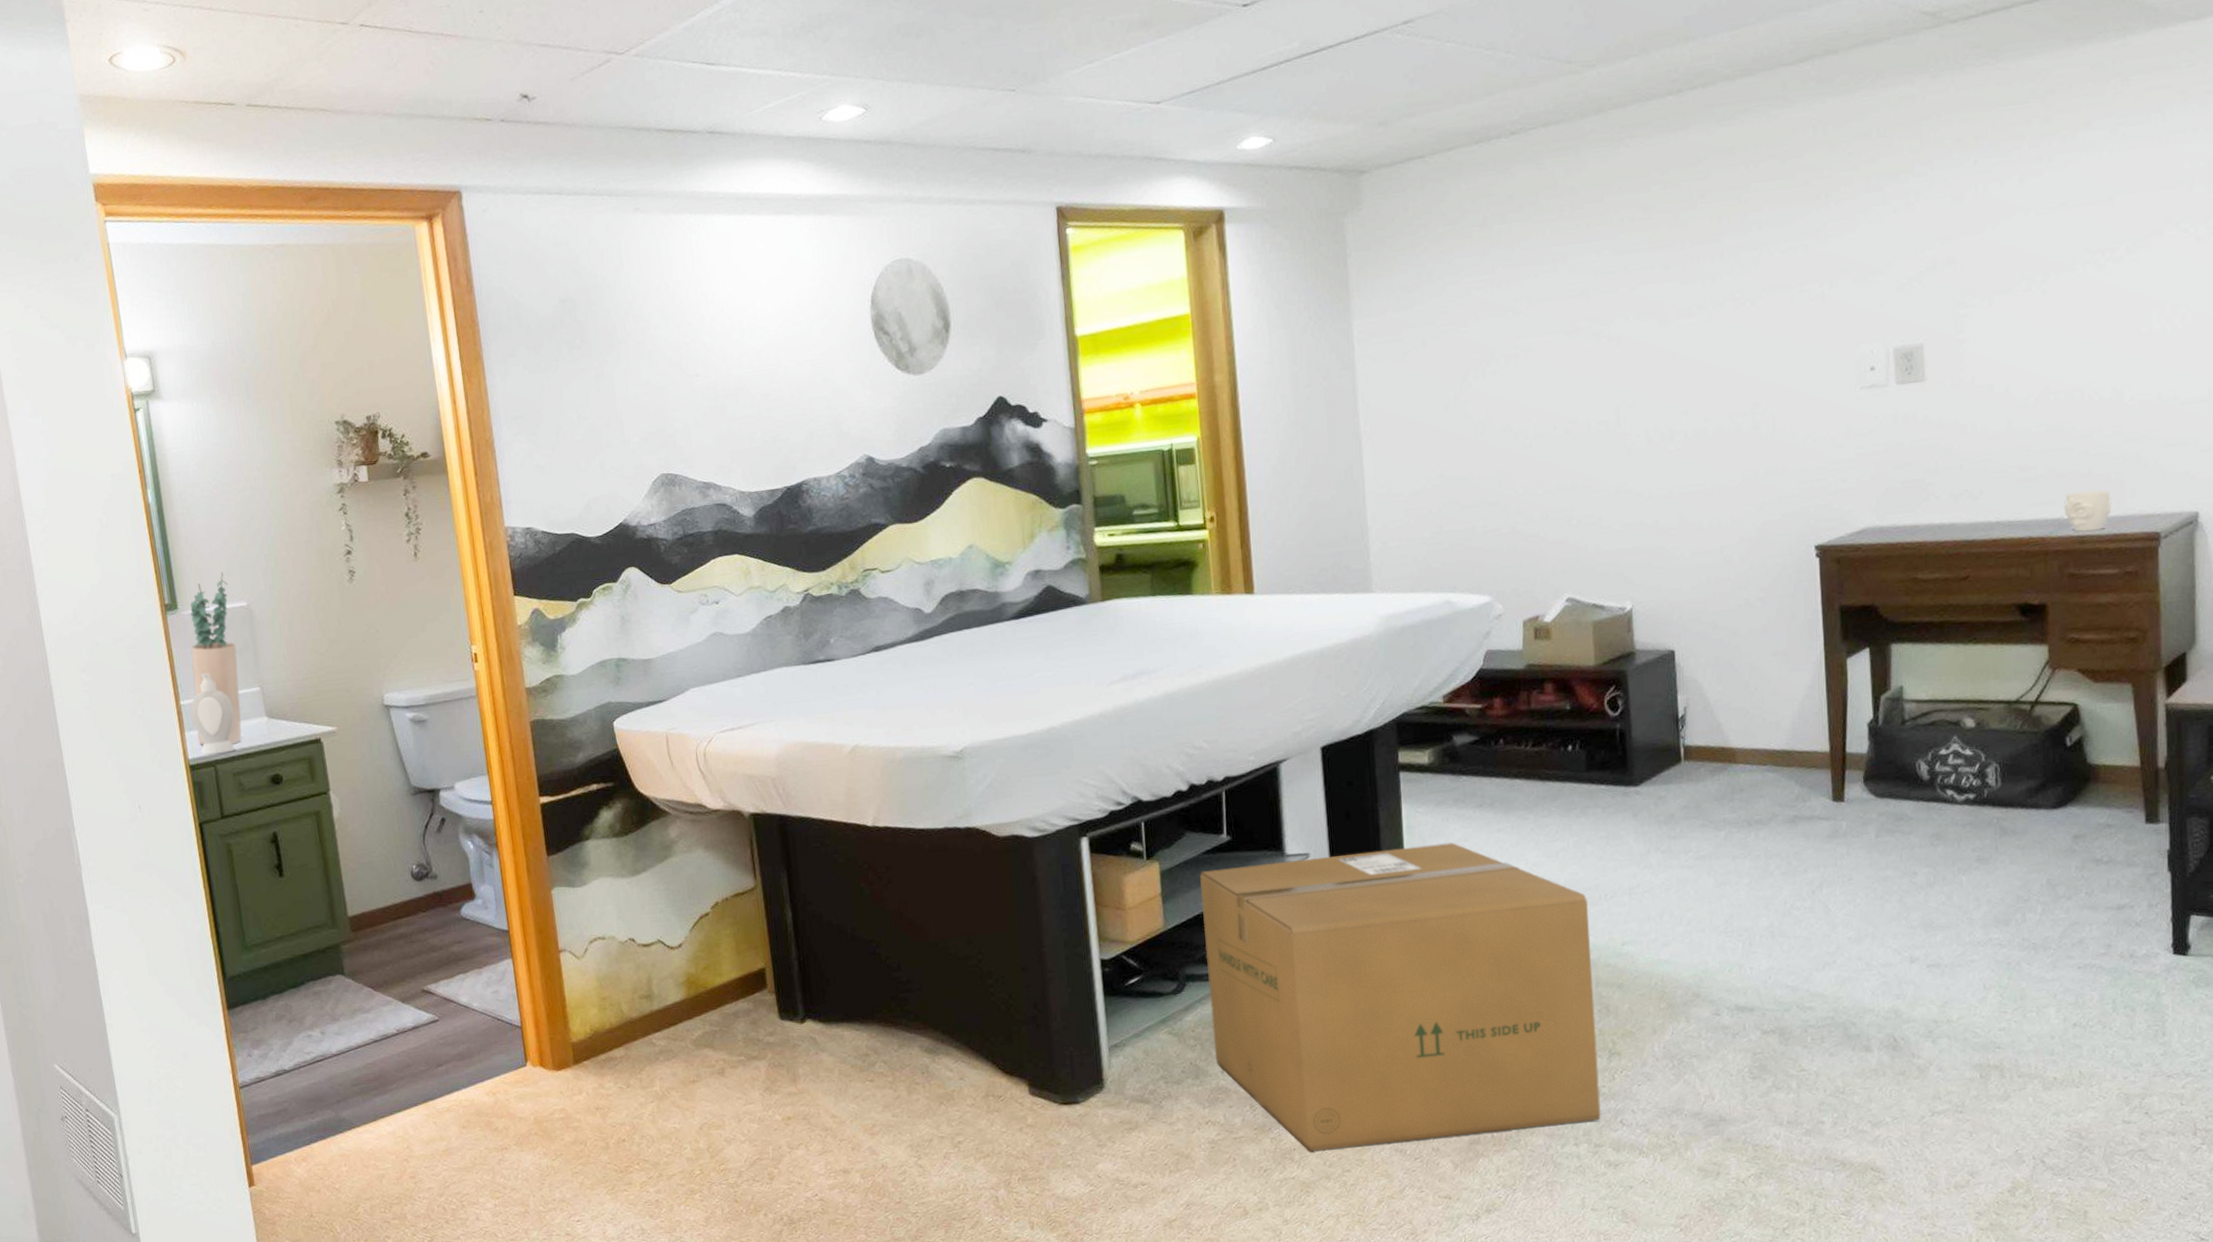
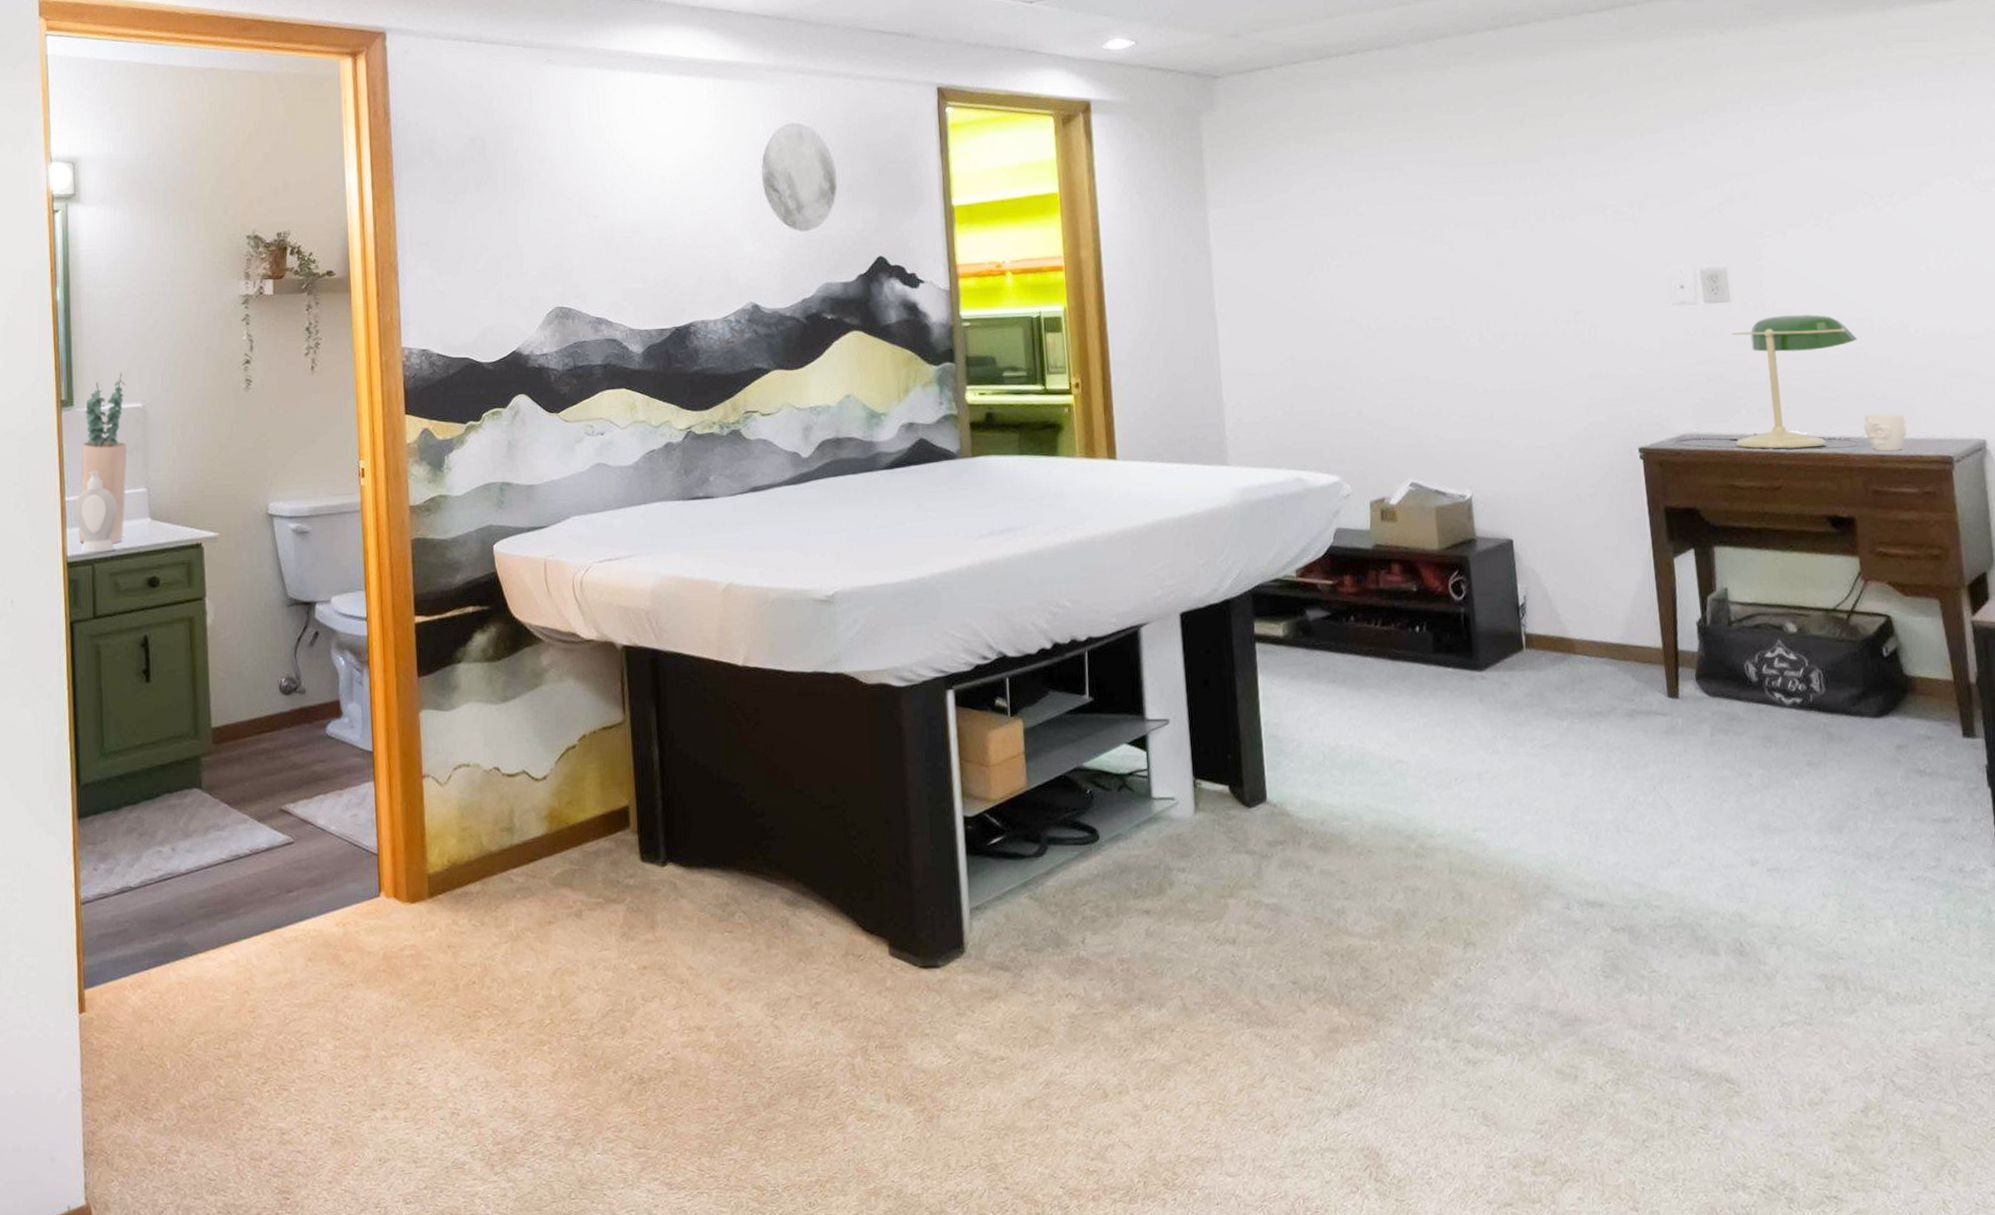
box: present [1200,842,1601,1152] -> none [1062,716,1458,1033]
desk lamp: none [1853,388,2064,541] -> present [1673,314,1861,450]

